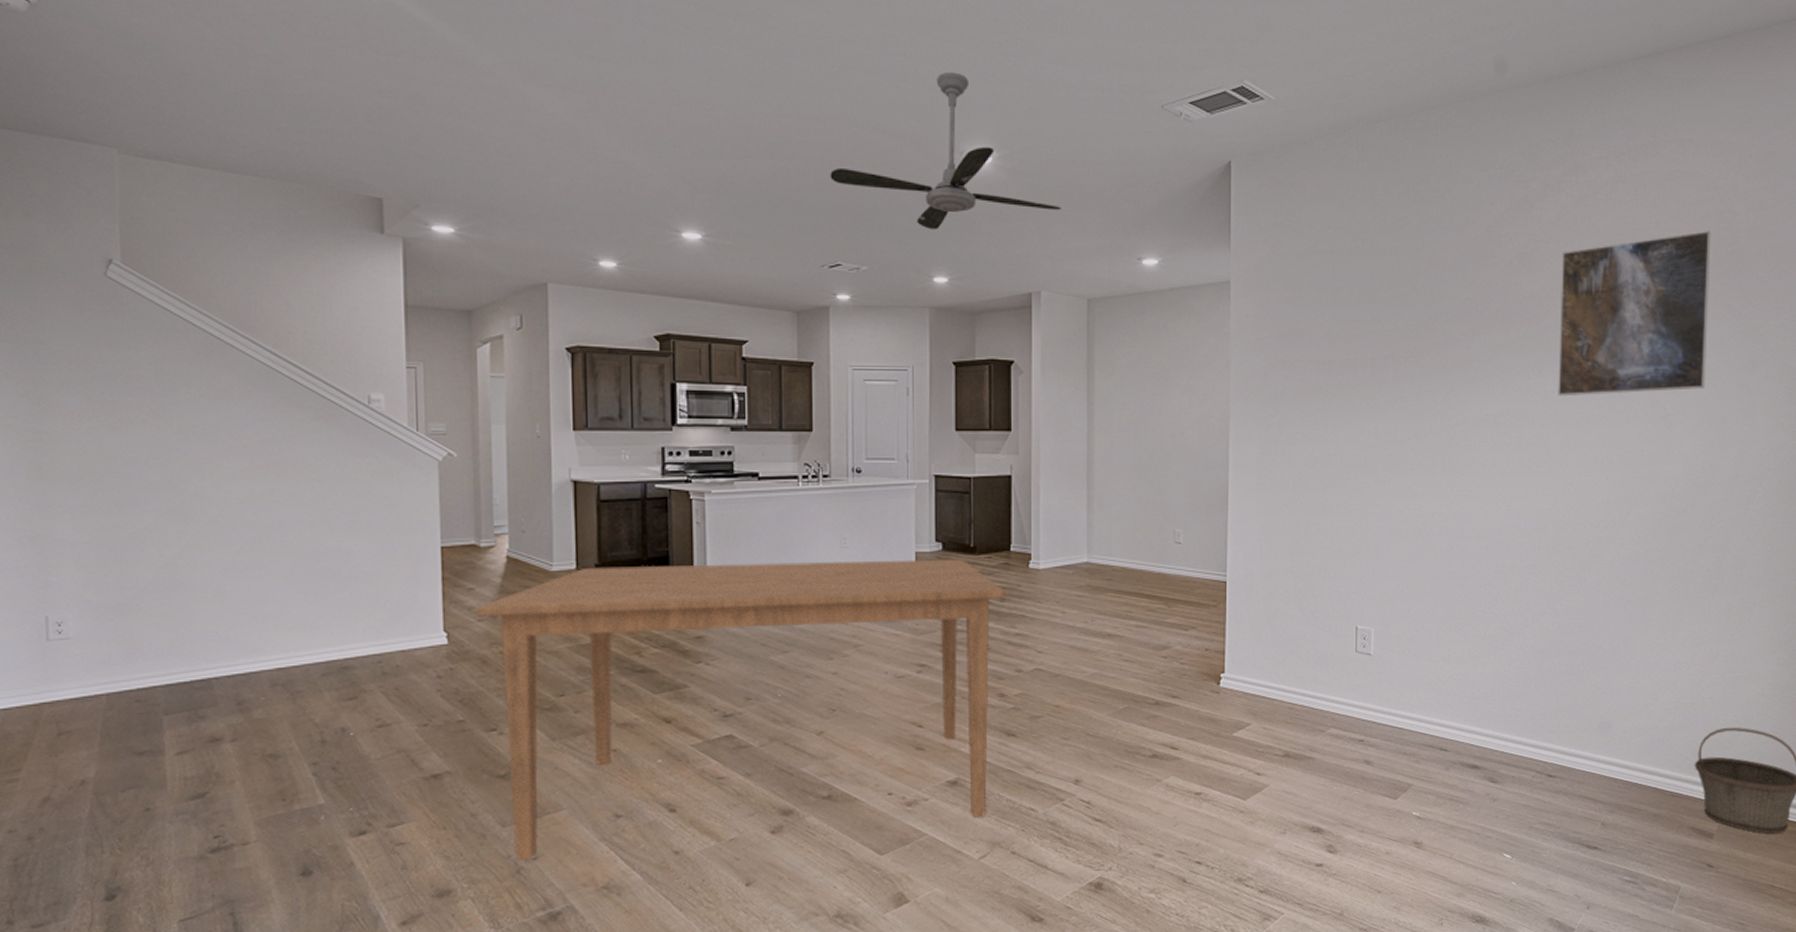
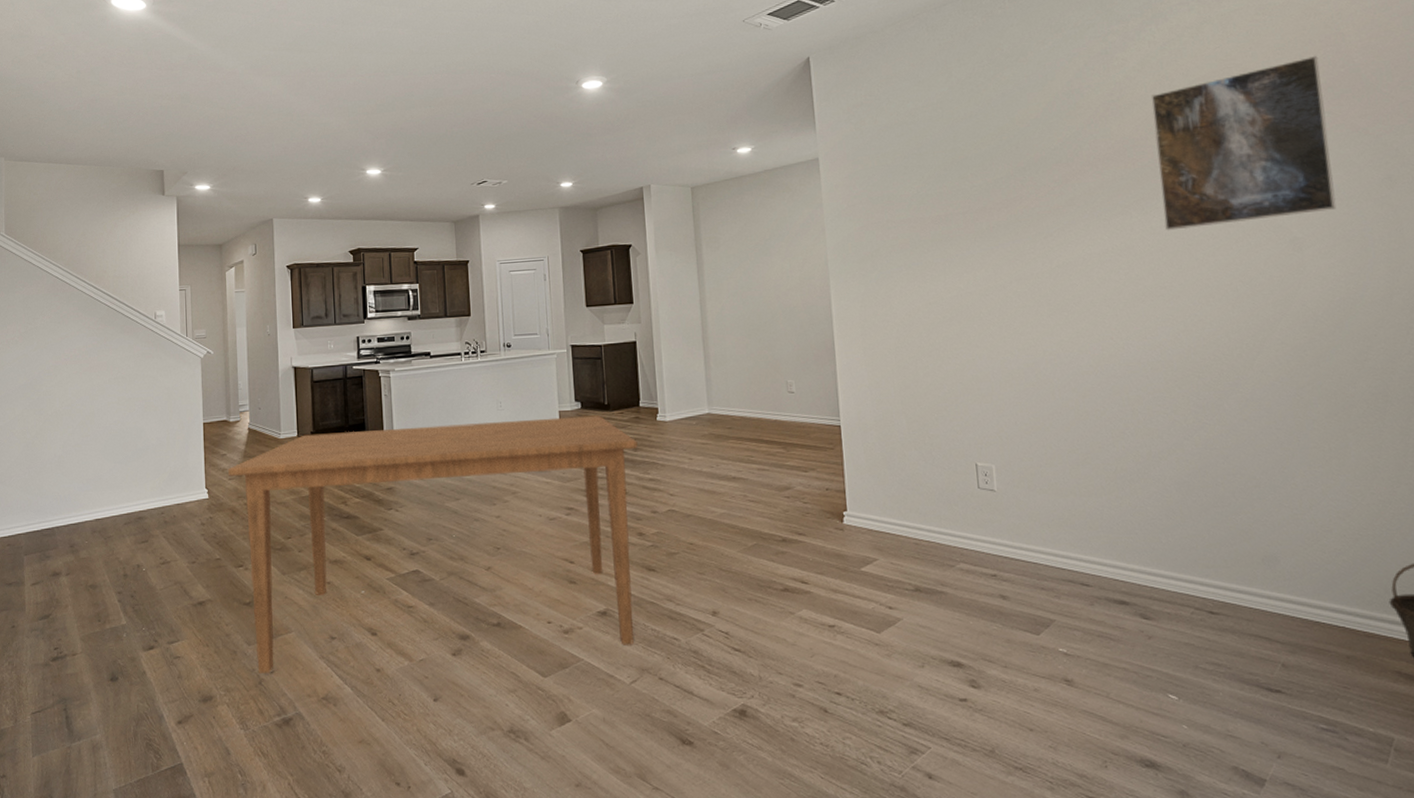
ceiling fan: present [830,71,1061,230] -> none [475,20,663,146]

